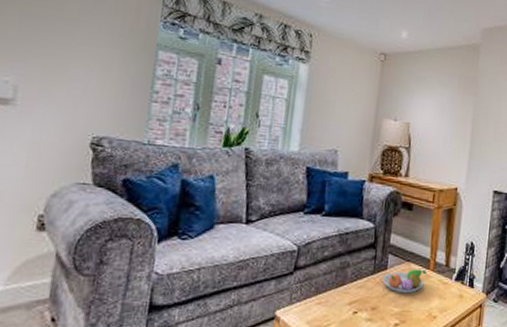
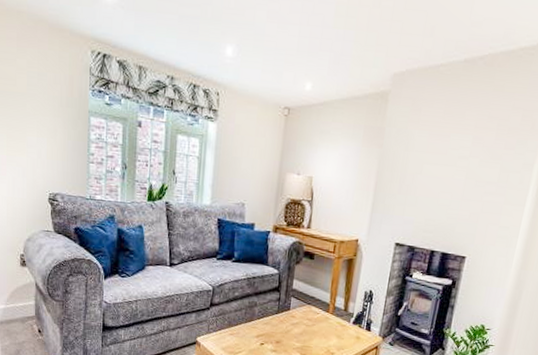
fruit bowl: present [382,269,427,294] -> none [285,311,326,332]

